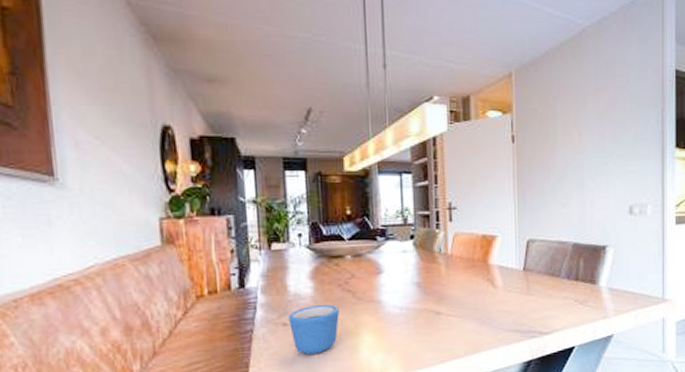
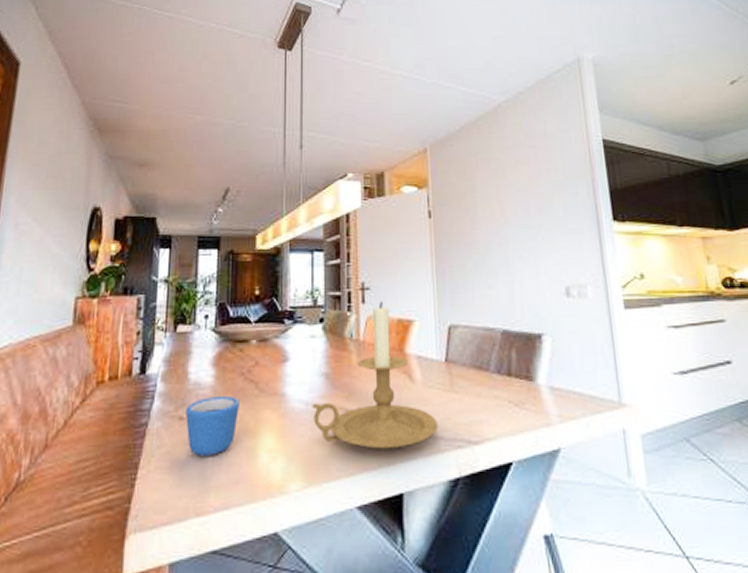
candle holder: none [406,219,516,343] -> present [312,301,438,451]

